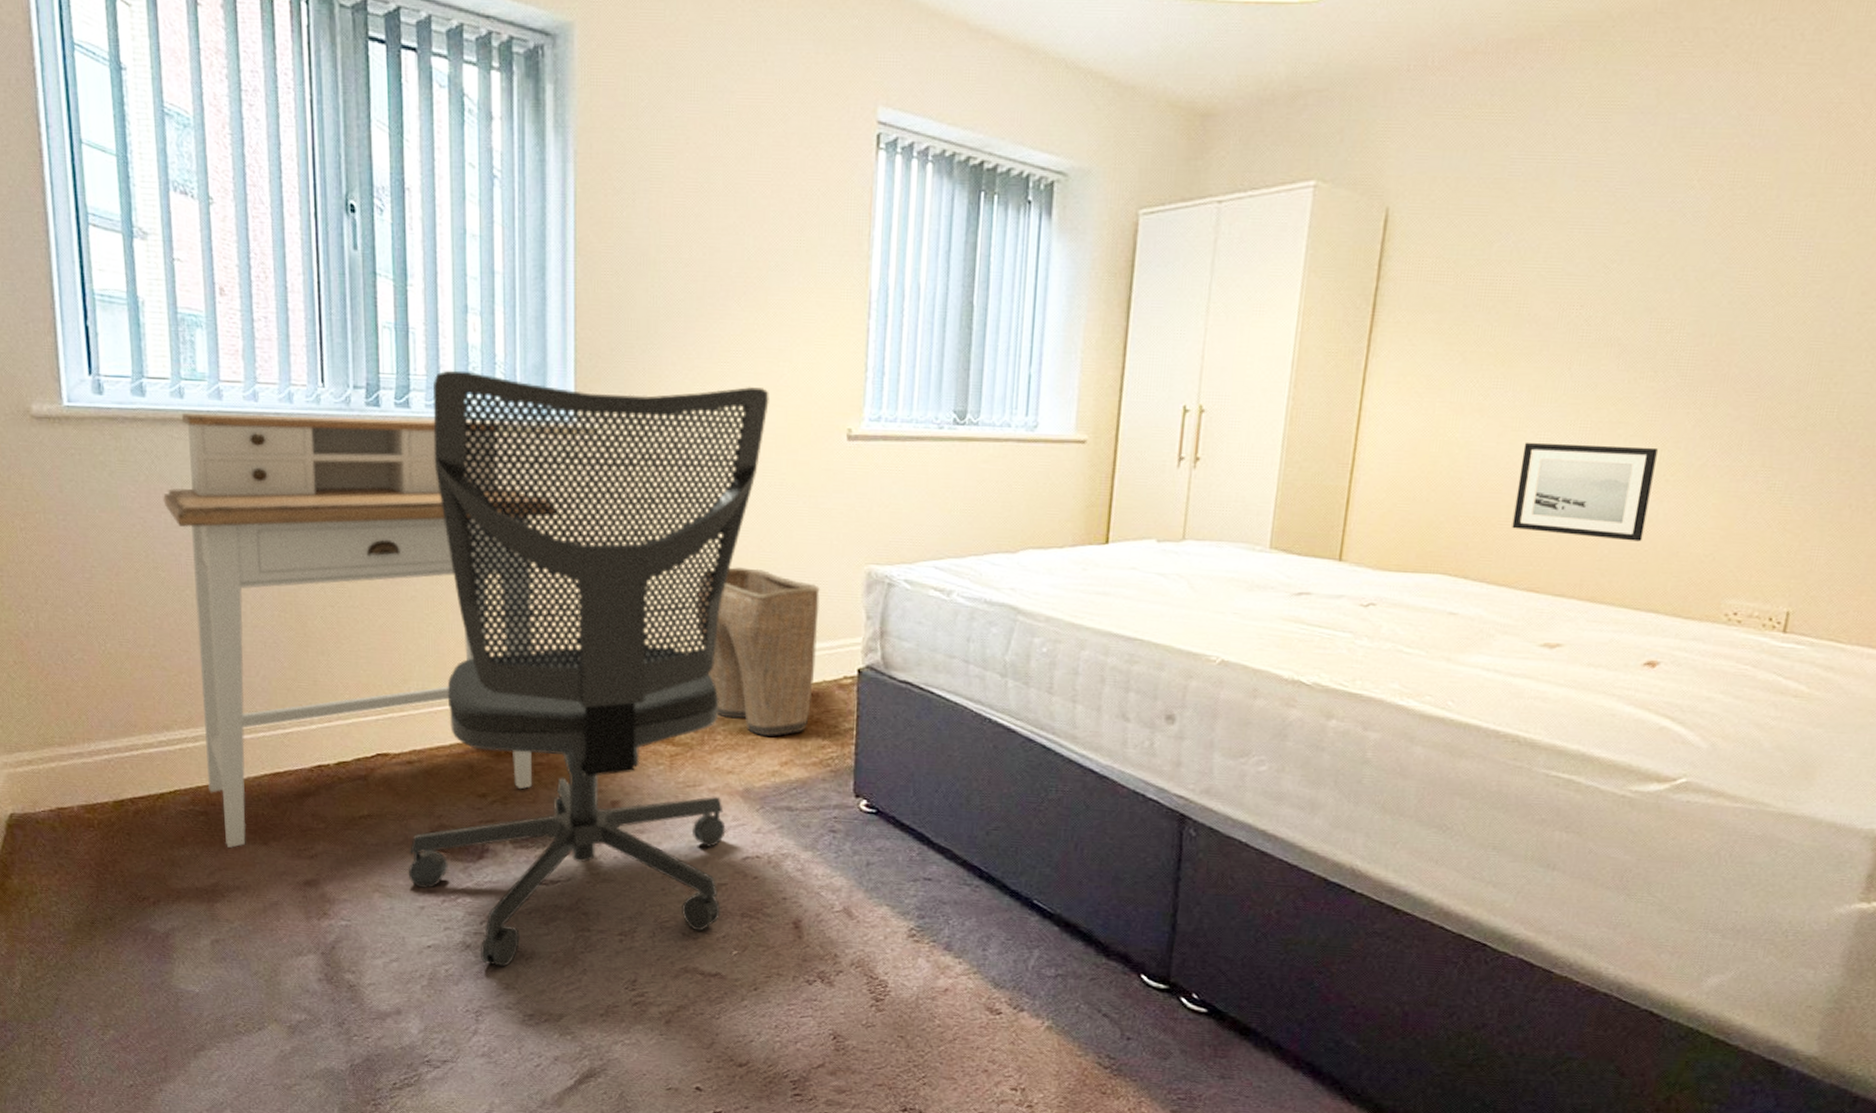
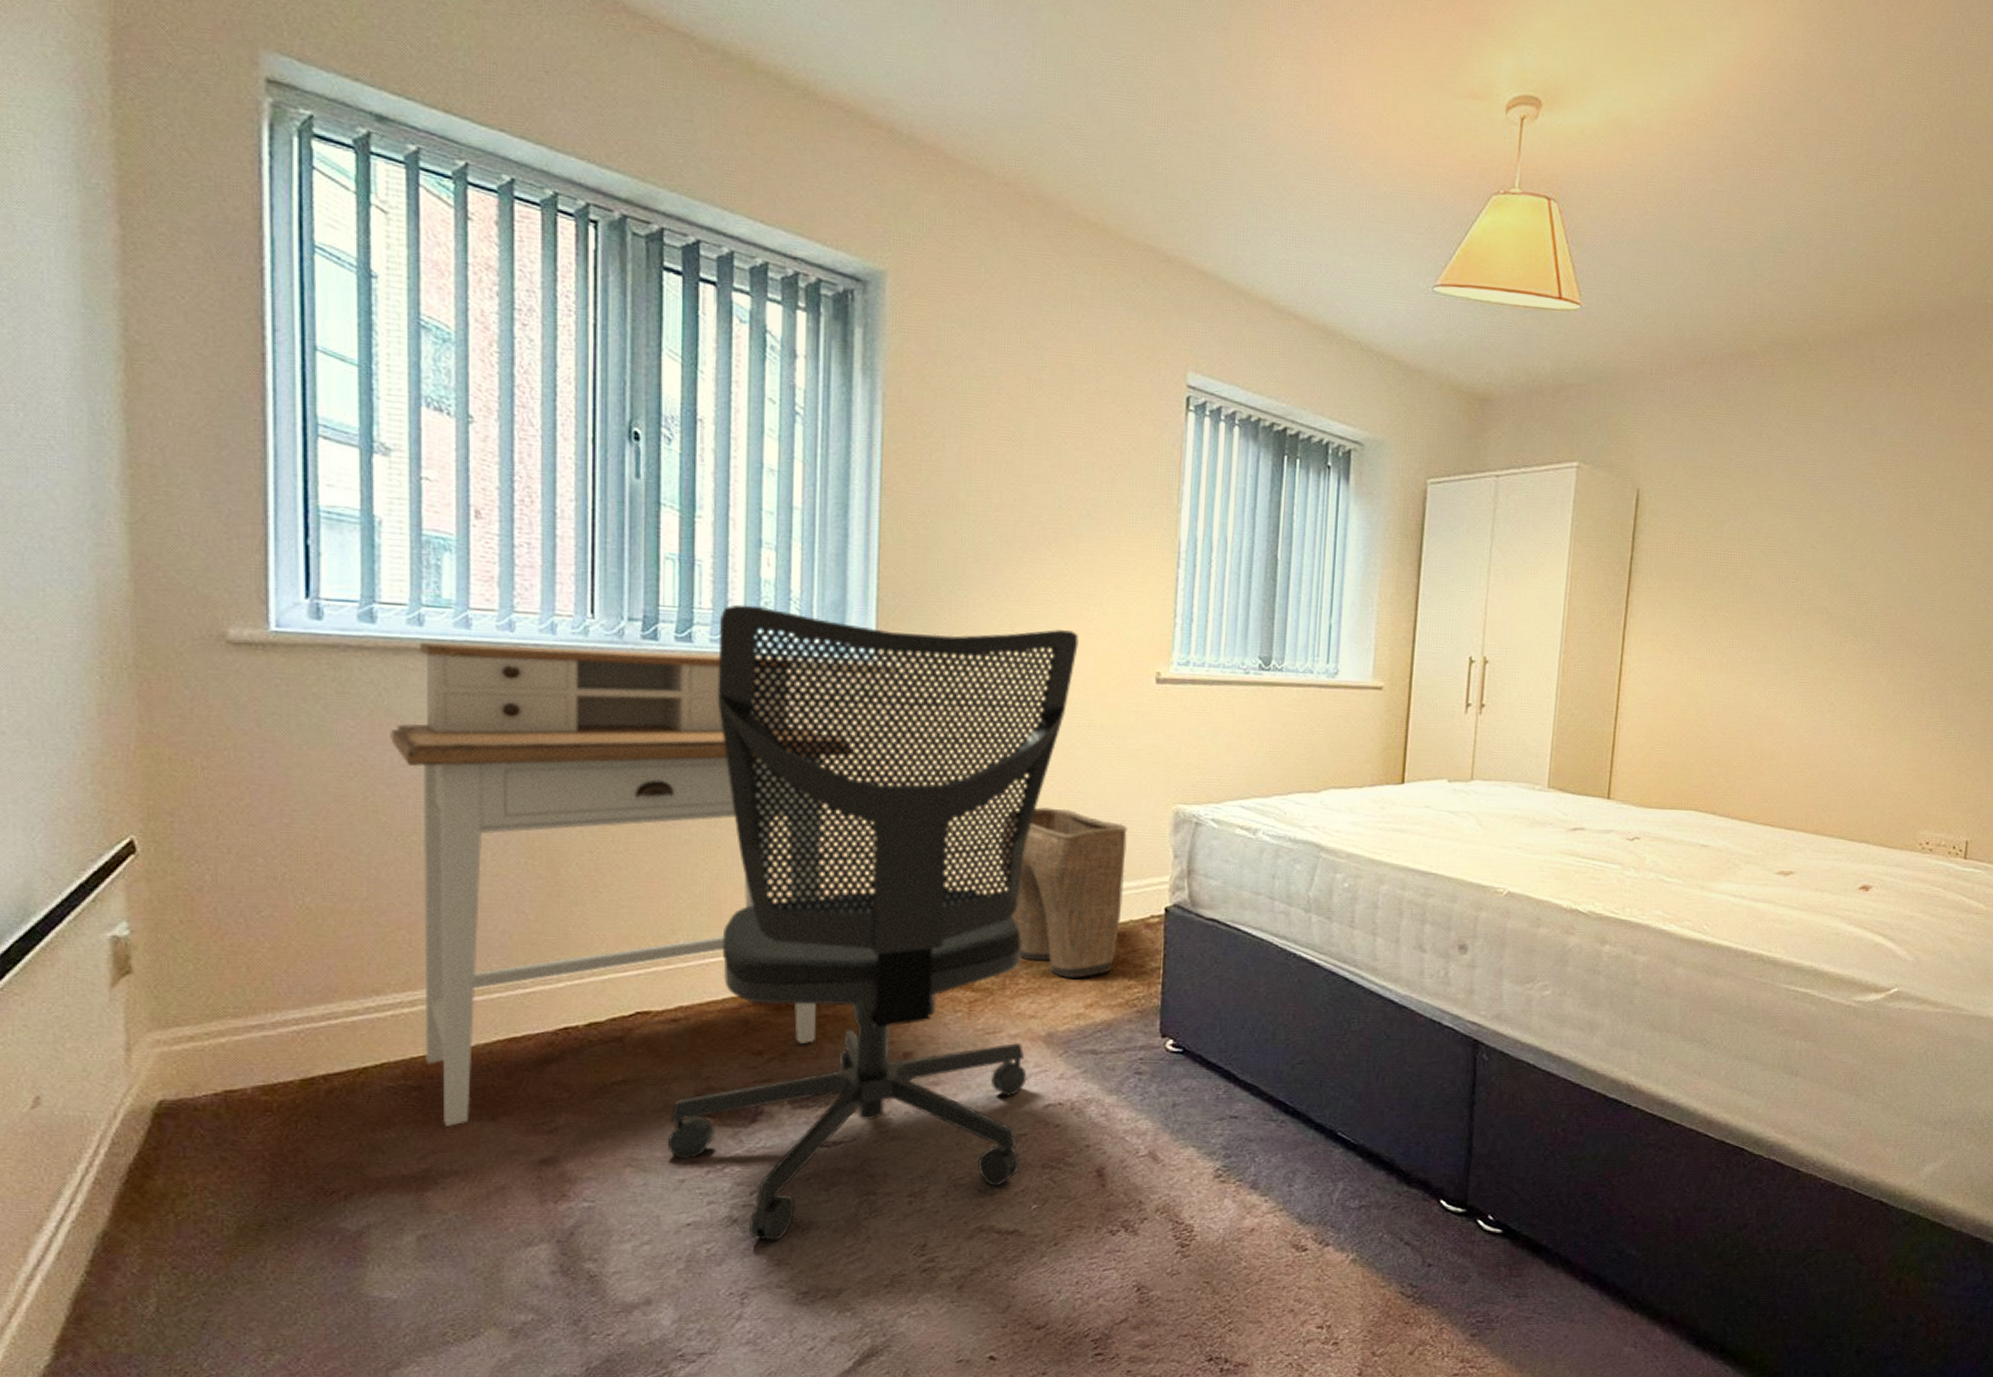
wall art: present [1511,442,1658,542] -> none [1749,694,1861,781]

